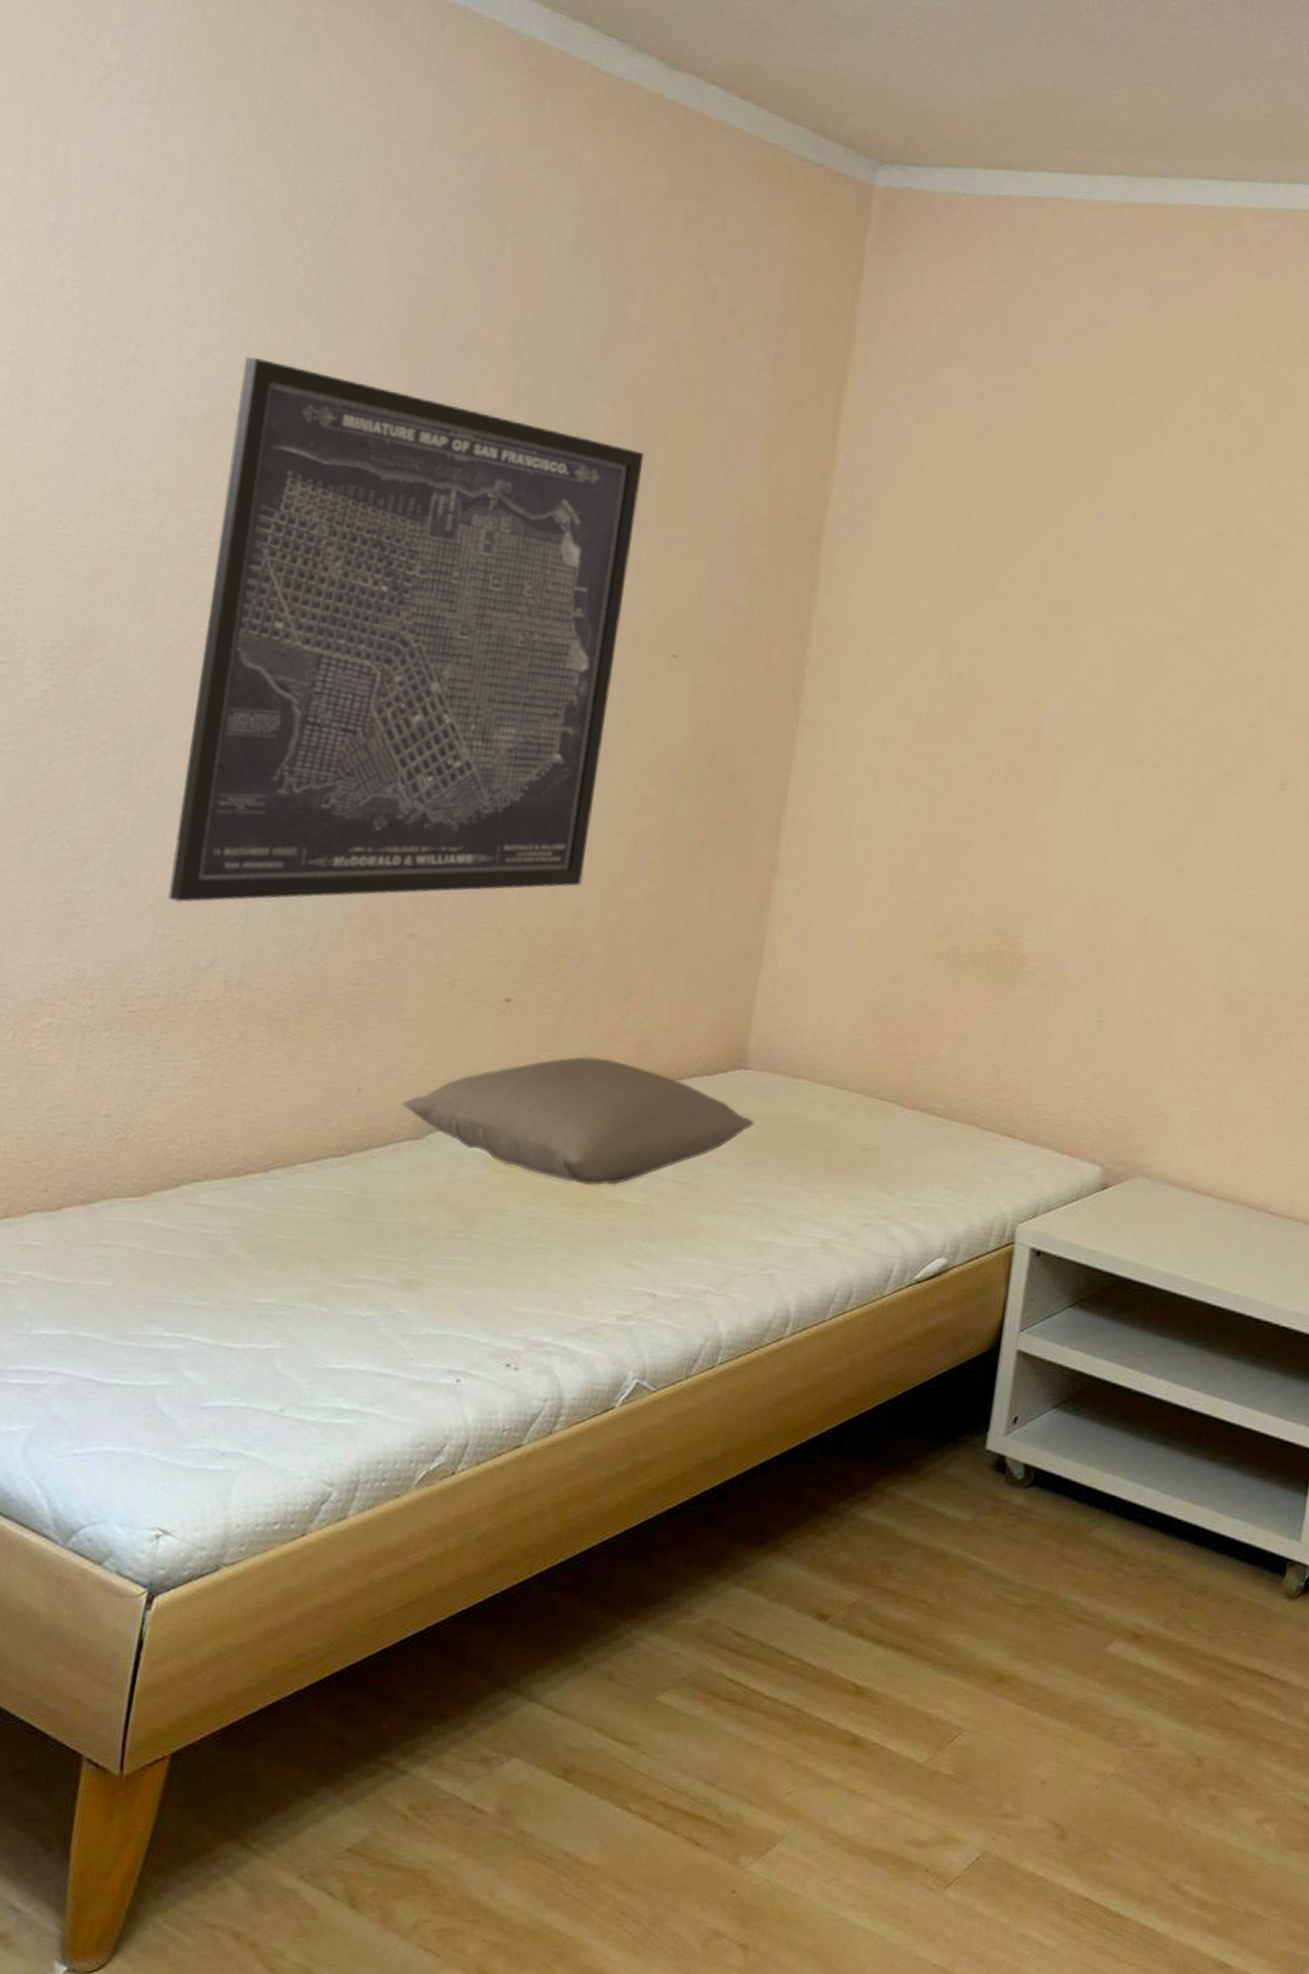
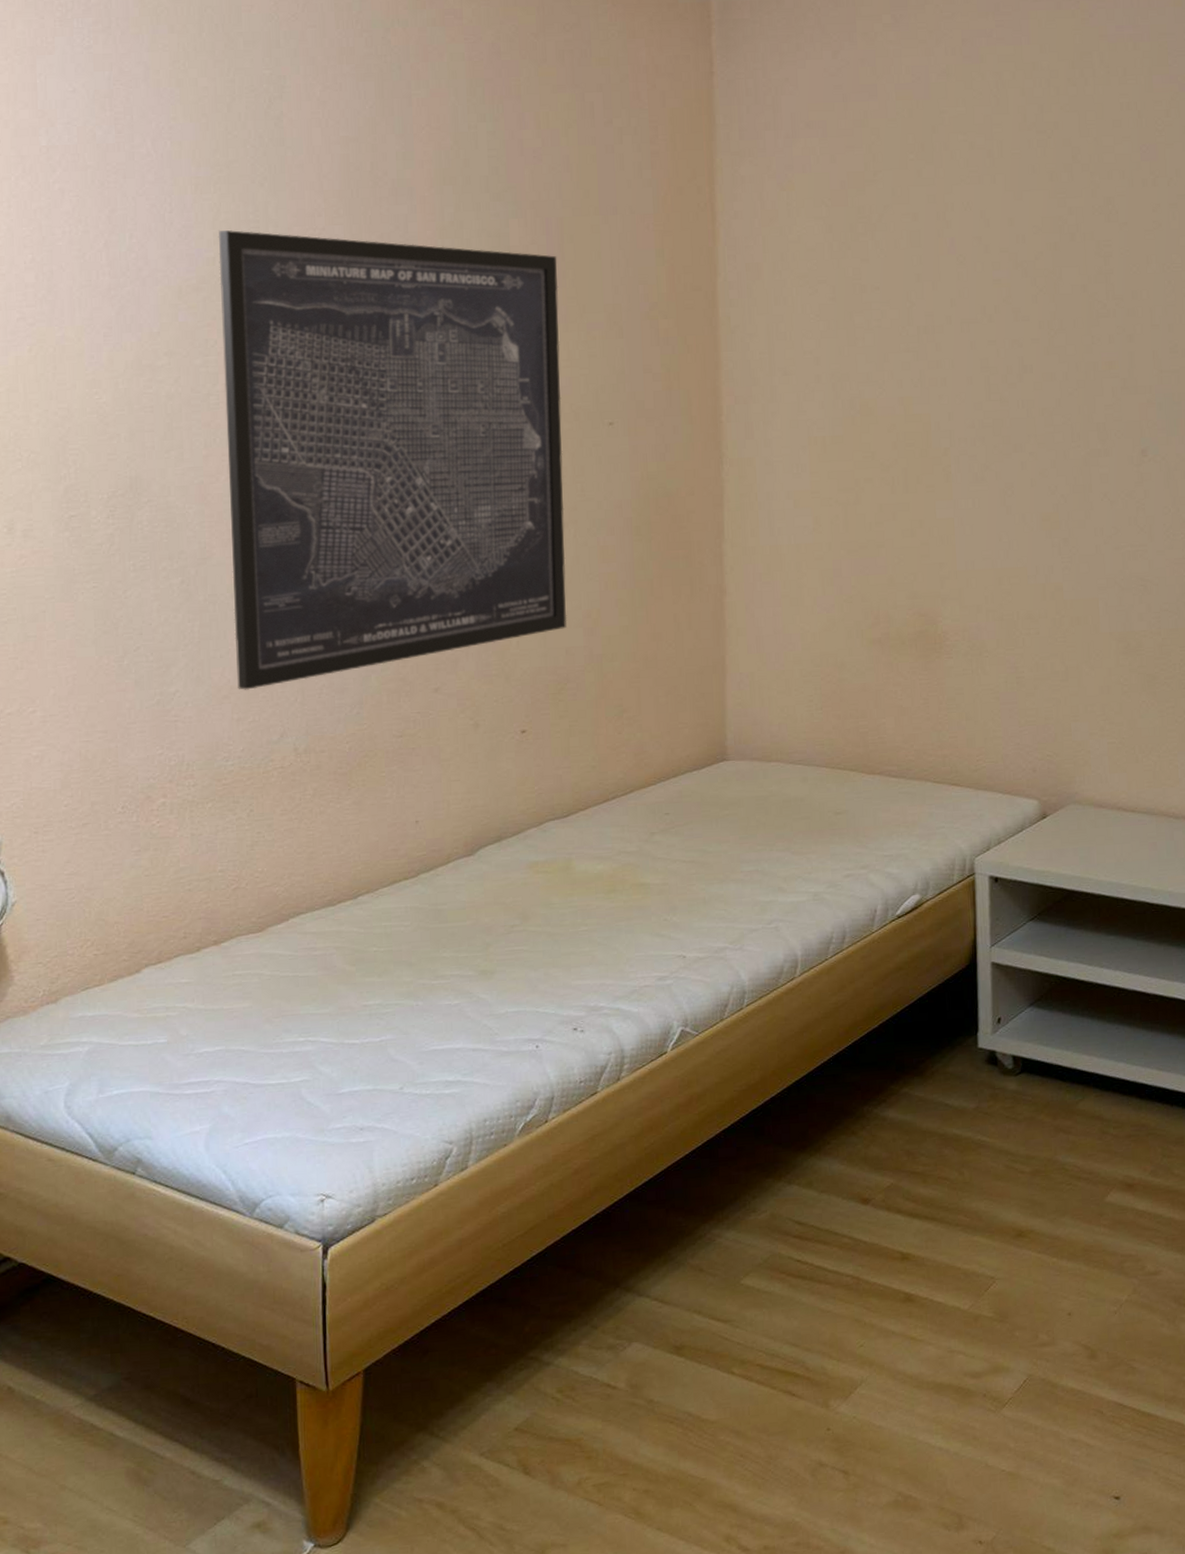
pillow: present [402,1056,754,1186] -> none [453,767,742,875]

